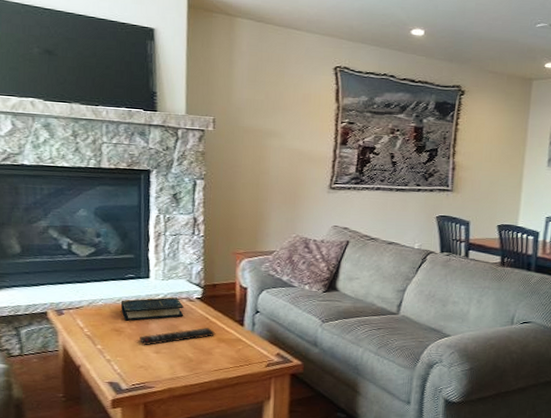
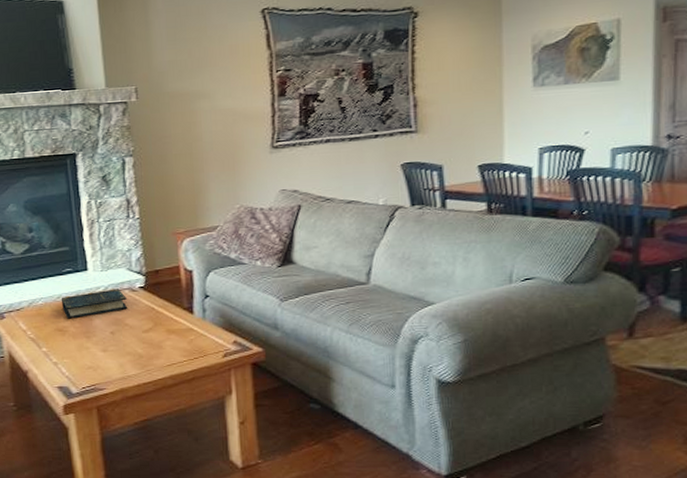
remote control: present [139,327,215,346] -> none [84,318,163,345]

